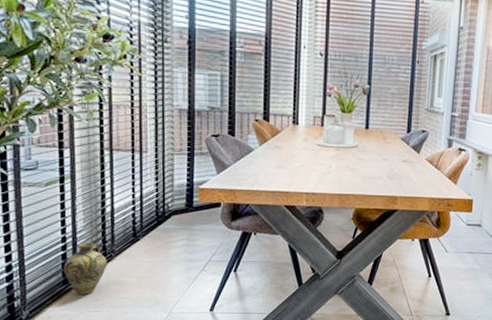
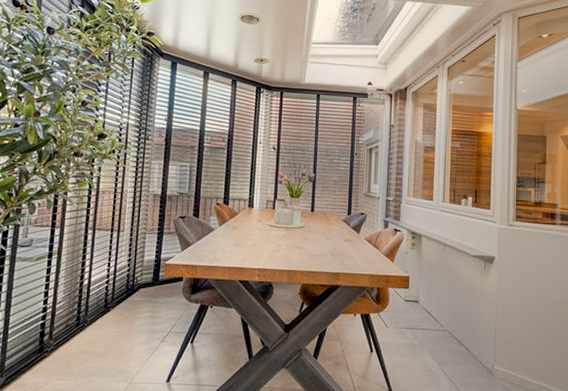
jug: present [63,242,107,295] -> none [40,312,80,363]

